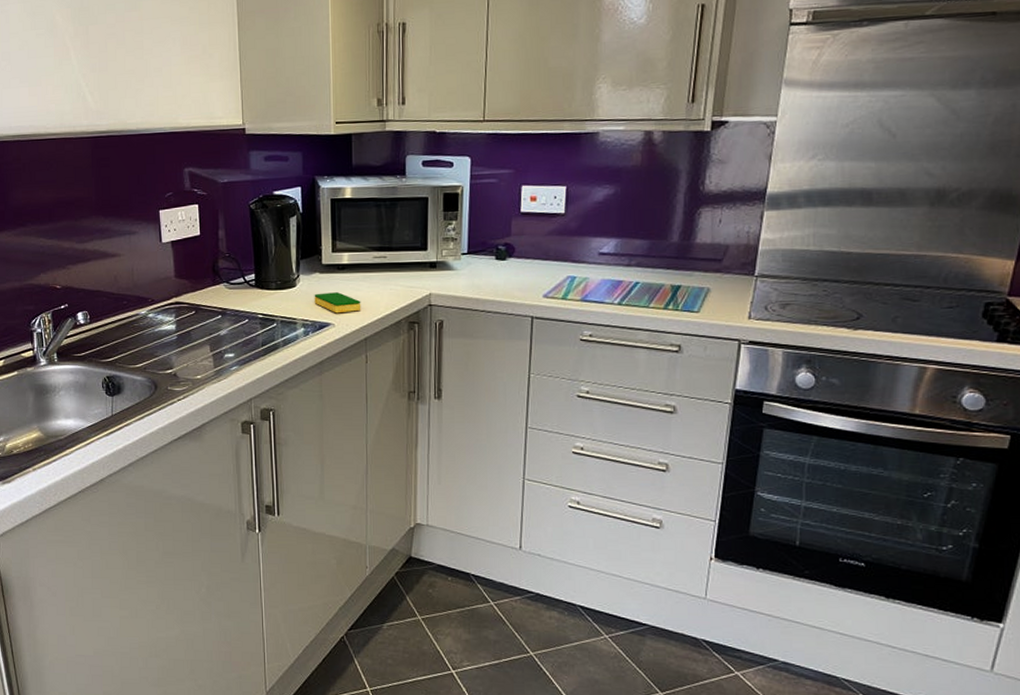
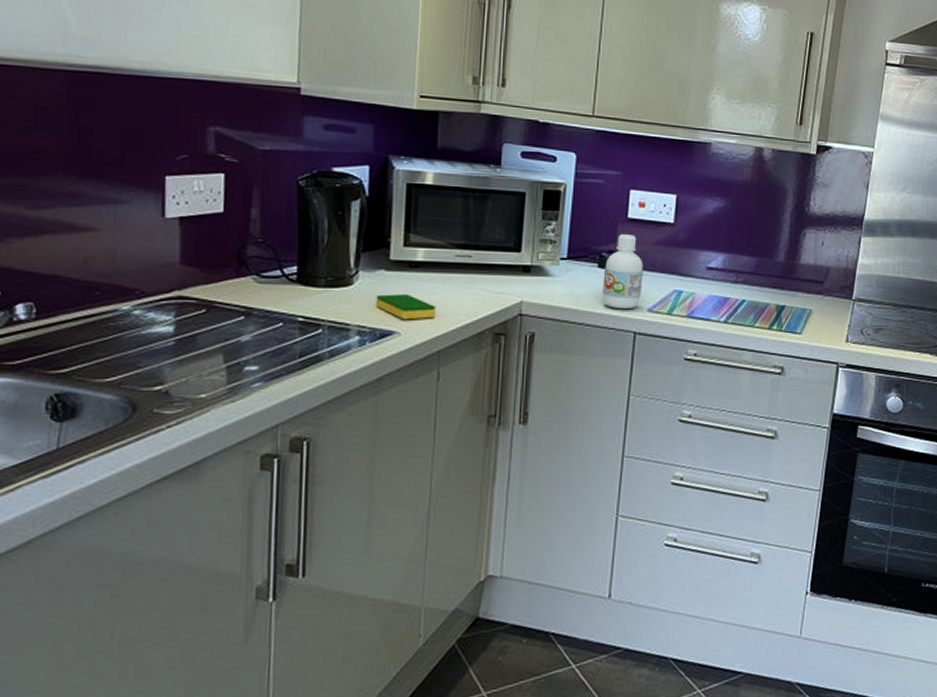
bottle: none [500,226,538,297] -> present [602,233,644,310]

